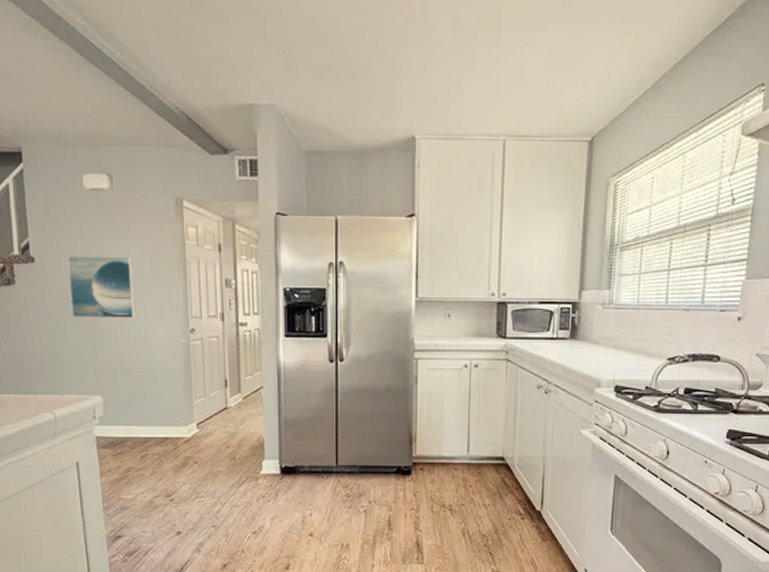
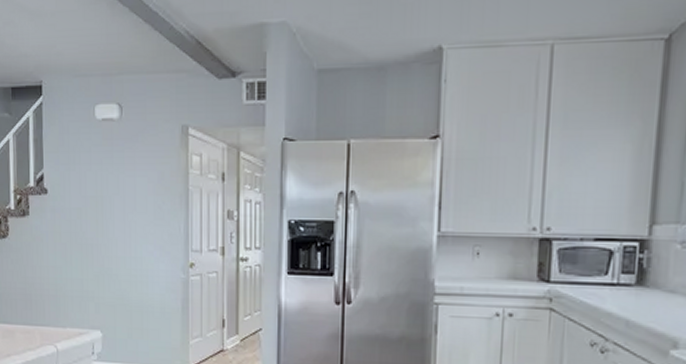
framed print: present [67,255,136,319] -> none [76,186,137,252]

